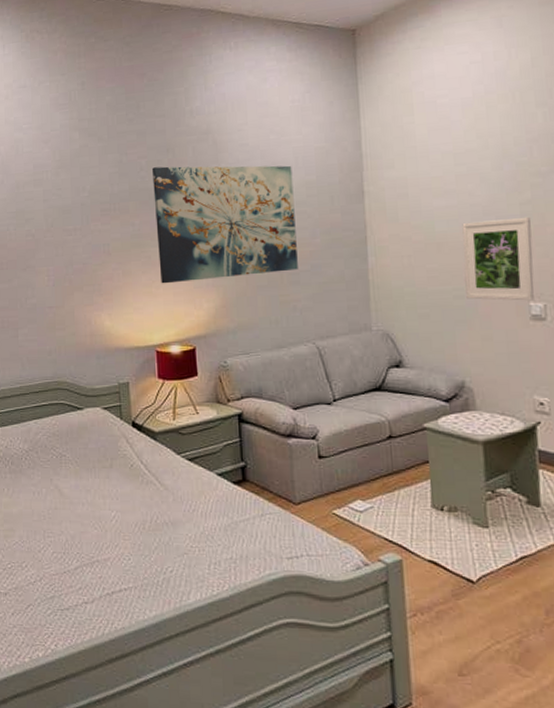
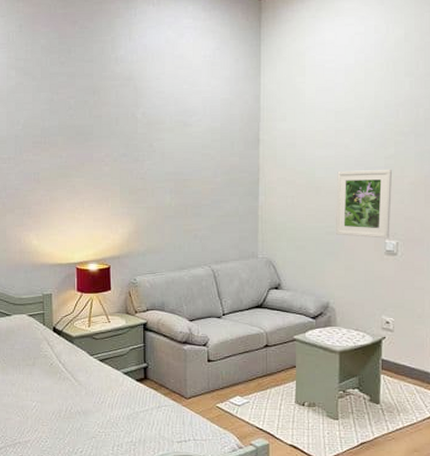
wall art: present [151,165,298,284] -> none [79,107,201,210]

